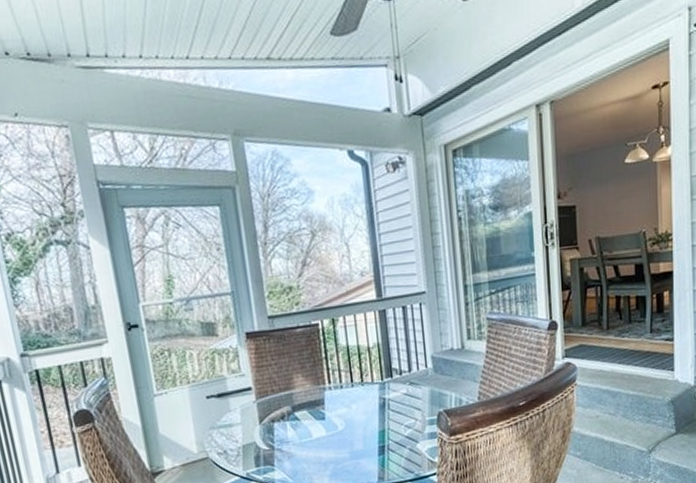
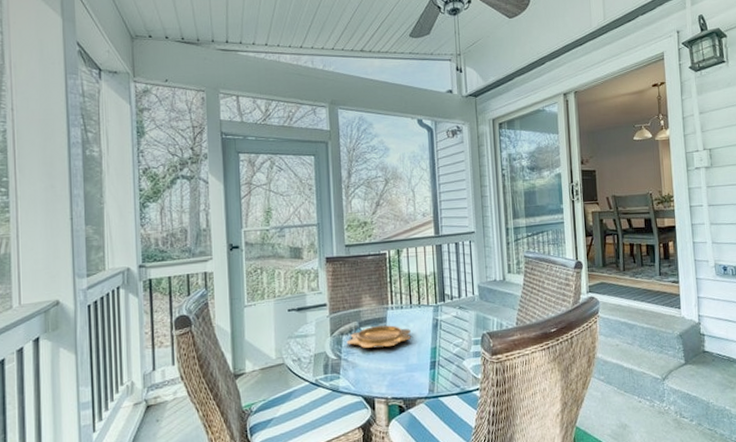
decorative bowl: none [279,408,356,436] -> present [346,325,412,349]

